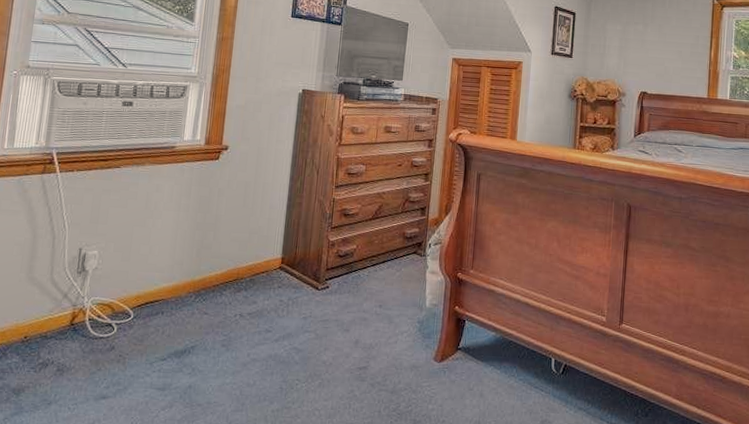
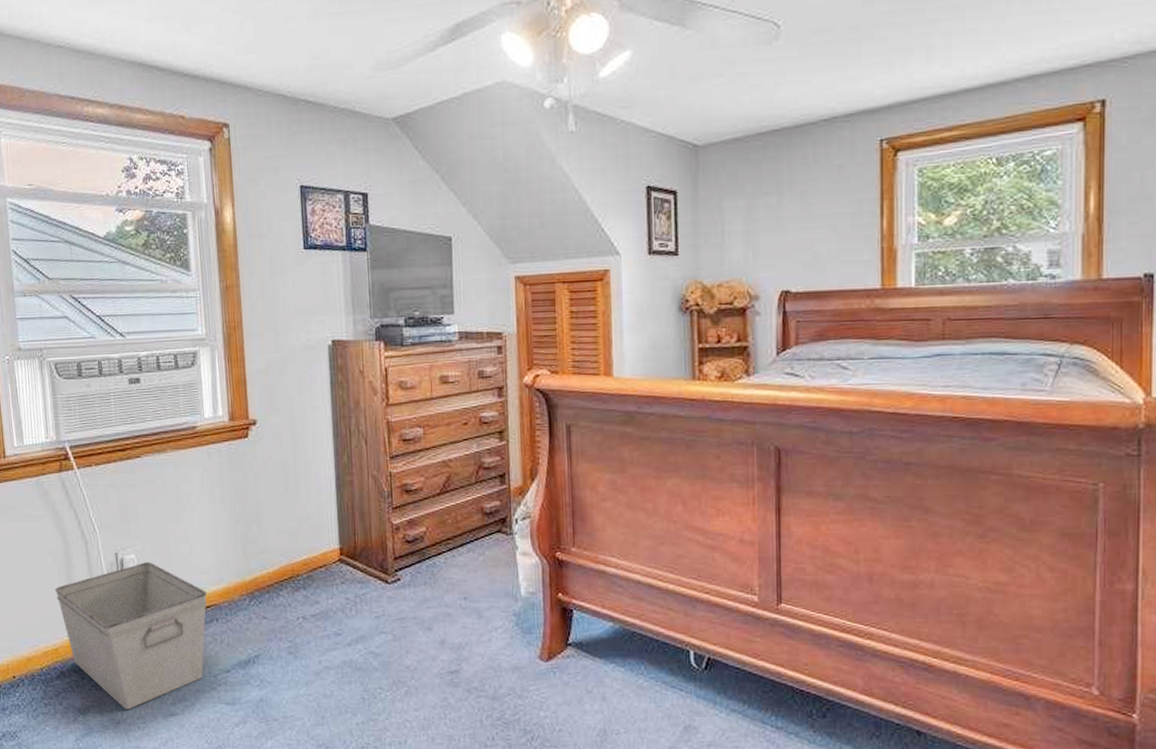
storage bin: none [14,257,158,391] -> present [54,561,208,710]

